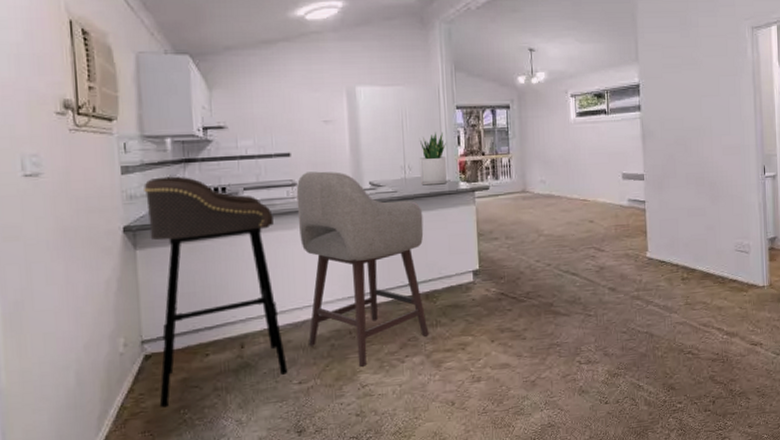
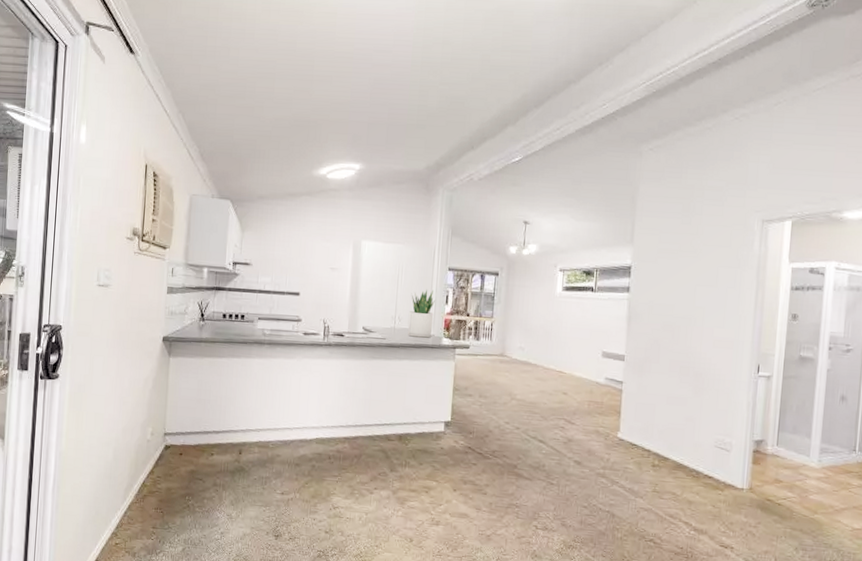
bar stool: present [144,176,288,408] -> none [171,299,279,492]
bar stool: present [296,171,429,367] -> none [294,311,406,490]

